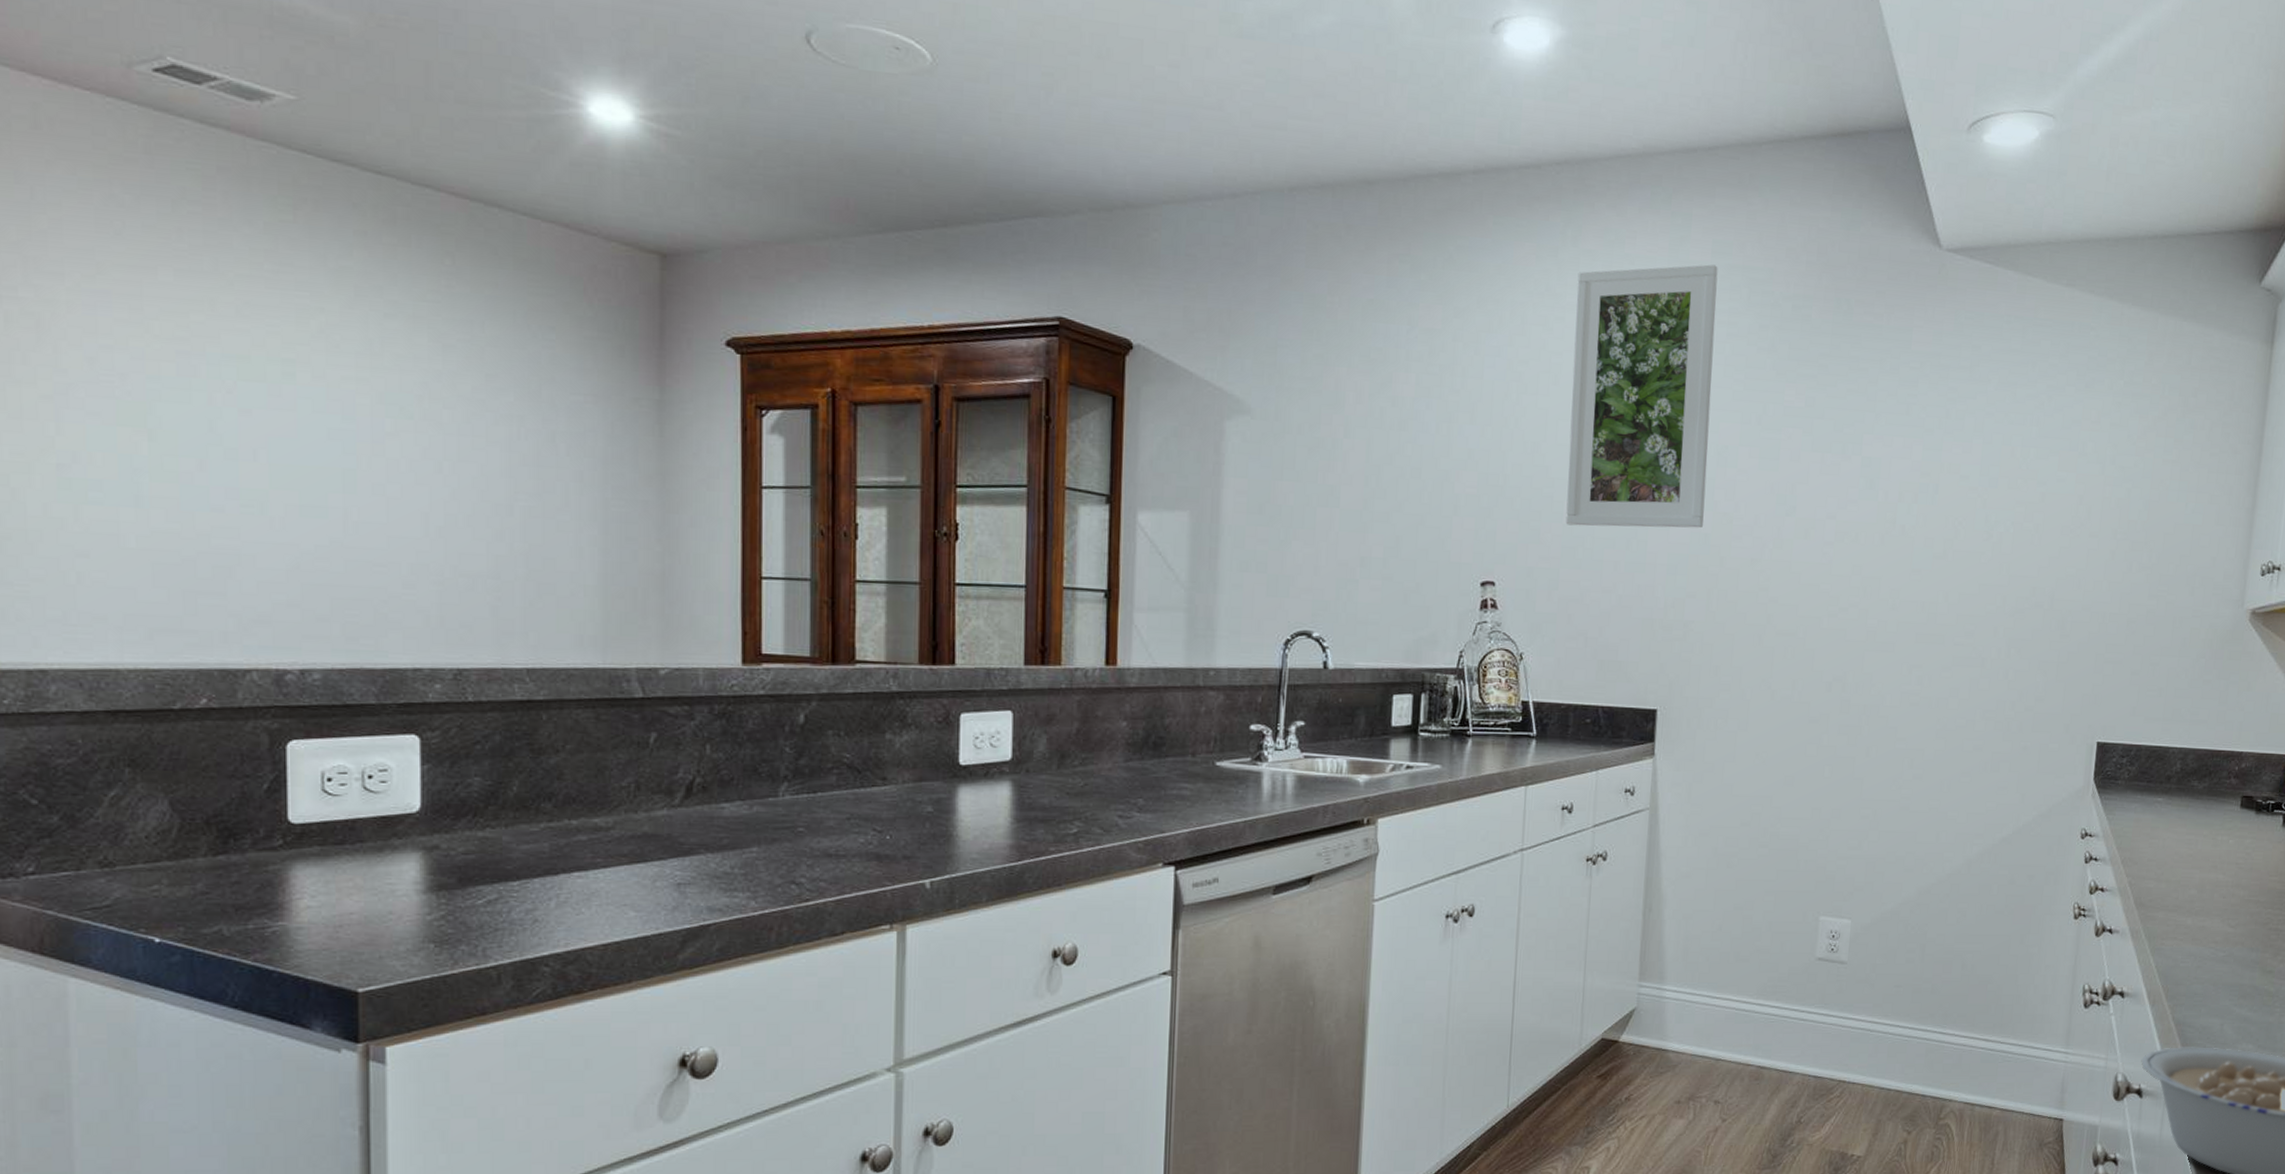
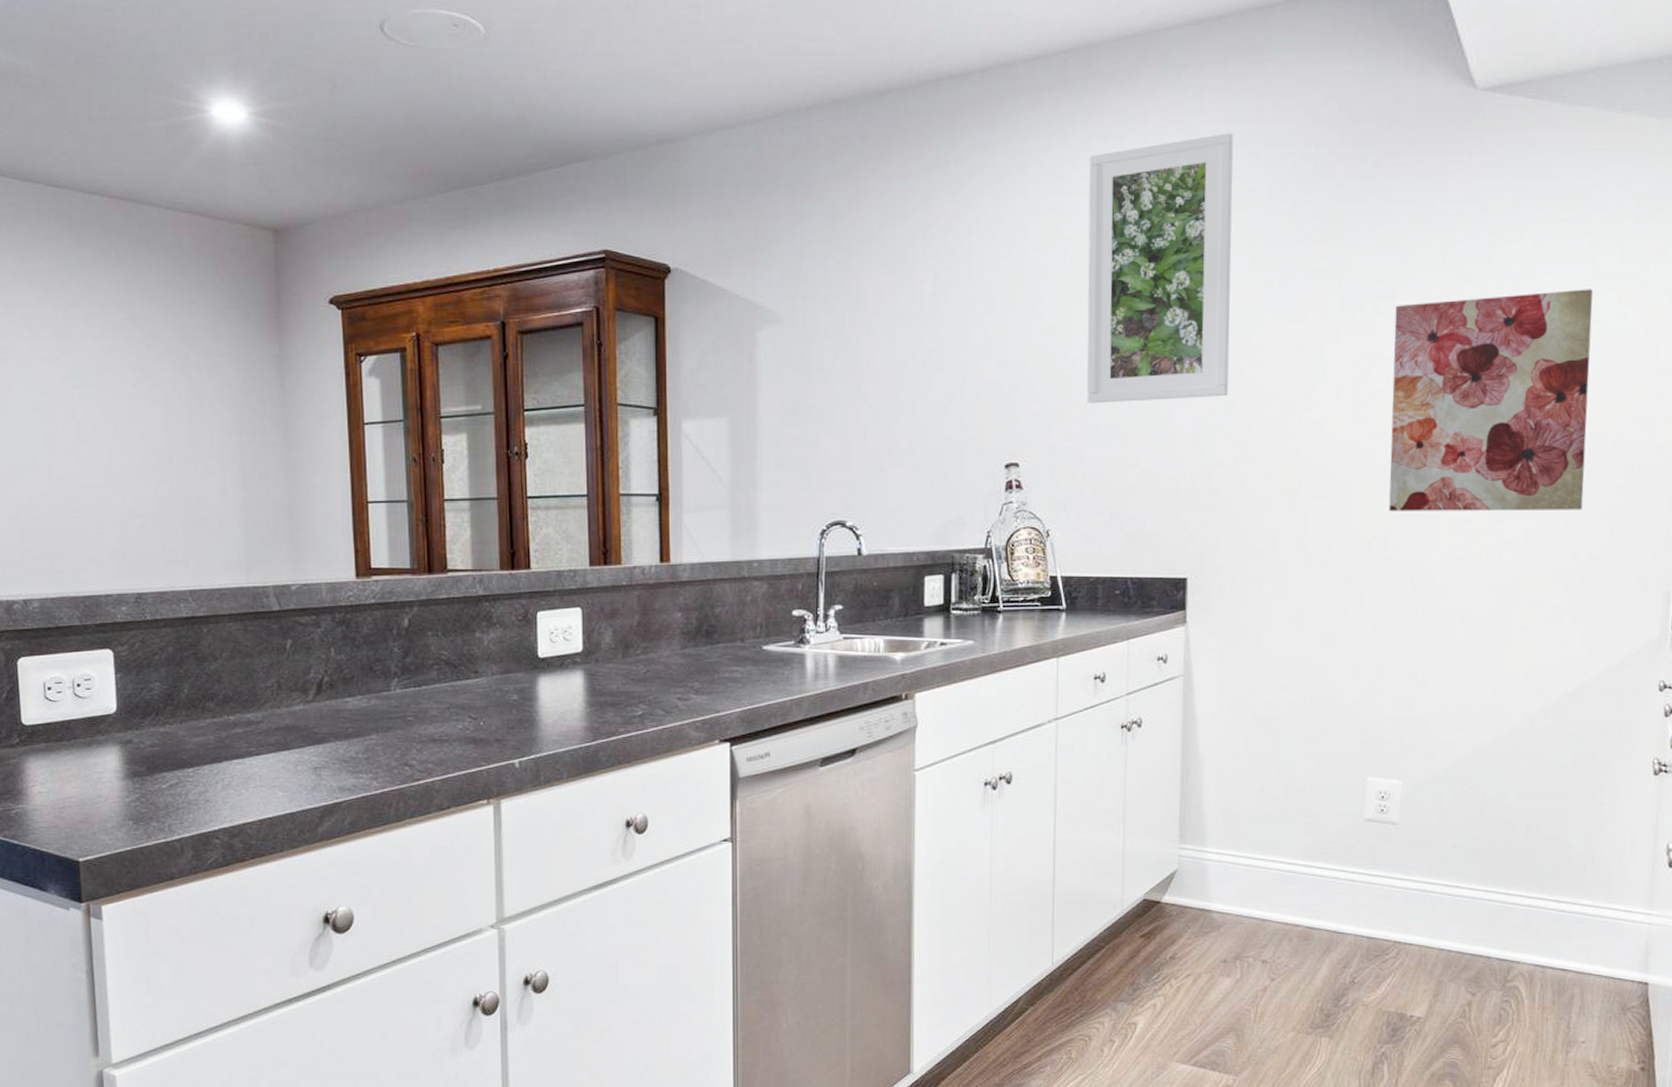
wall art: none [1848,450,2036,662] -> present [1388,289,1593,511]

